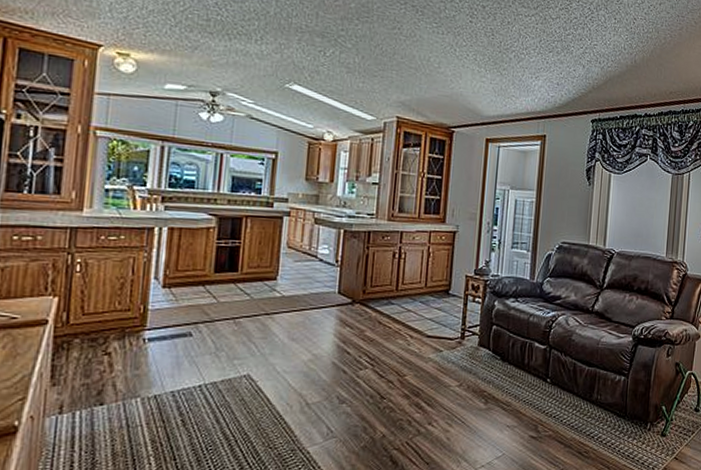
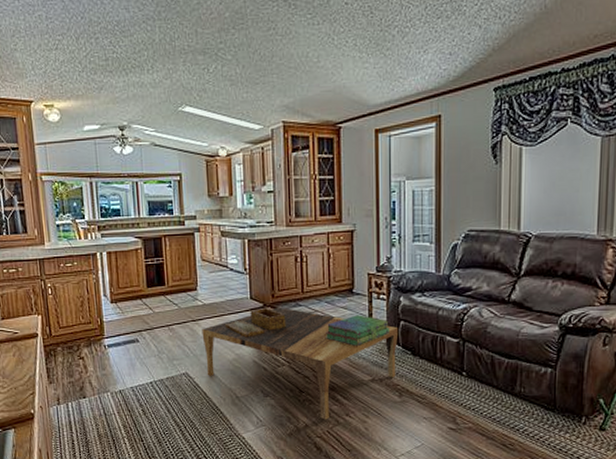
coffee table: none [274,304,491,430] -> present [202,307,399,420]
decorative box: none [305,304,376,336] -> present [225,308,286,338]
stack of books: none [416,317,481,350] -> present [326,315,389,347]

